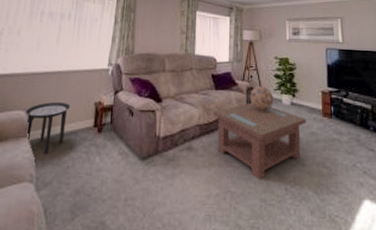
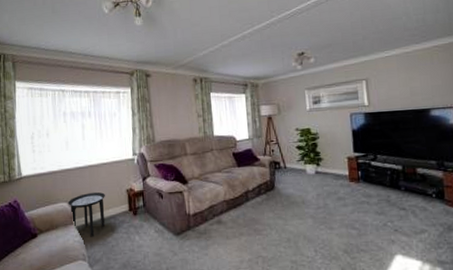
coffee table: present [213,102,306,180] -> none [237,175,333,245]
decorative globe: present [249,86,274,111] -> none [272,158,298,182]

